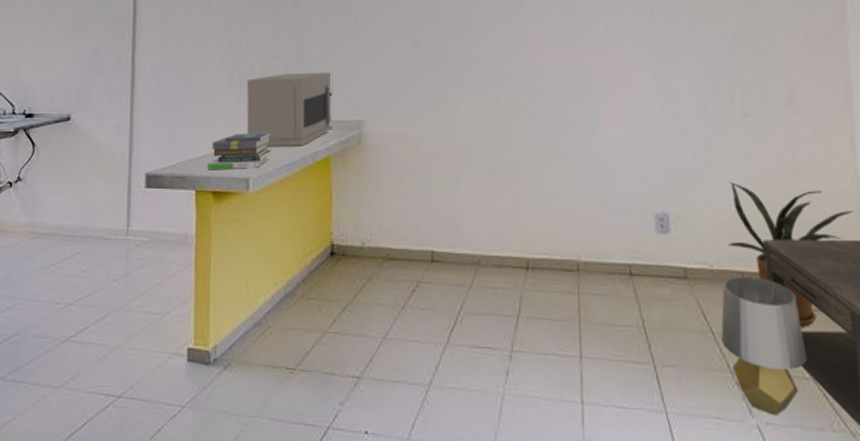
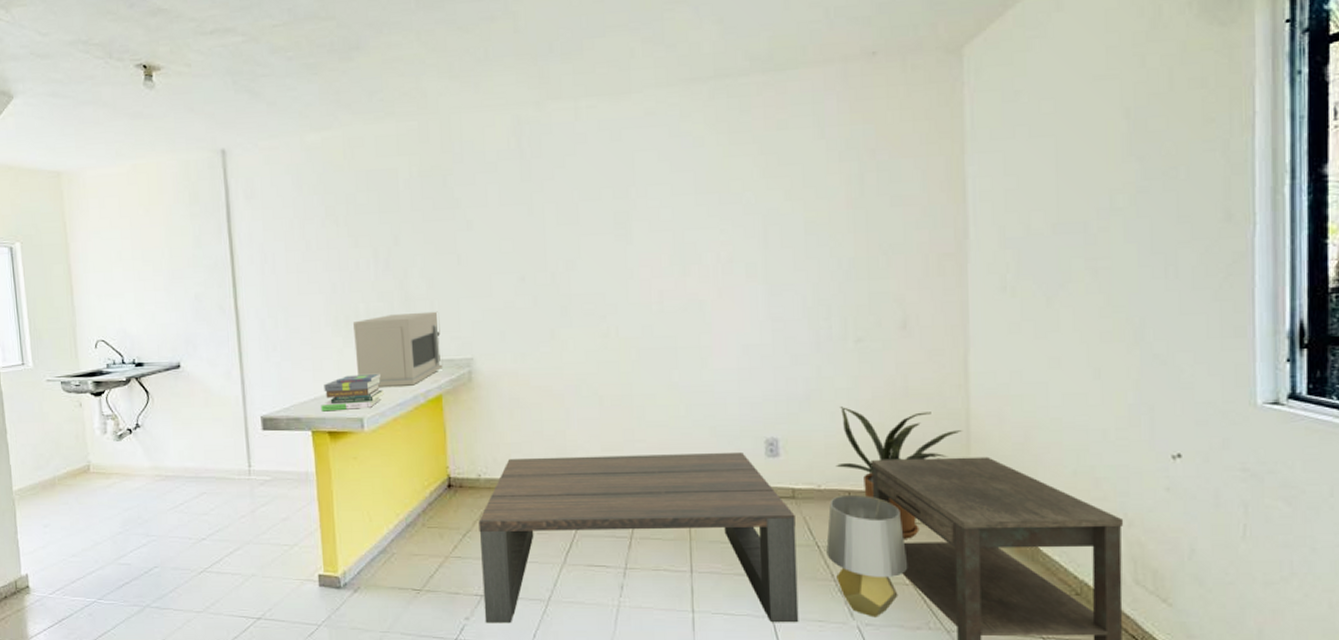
coffee table: none [360,226,695,418] -> present [478,451,799,624]

